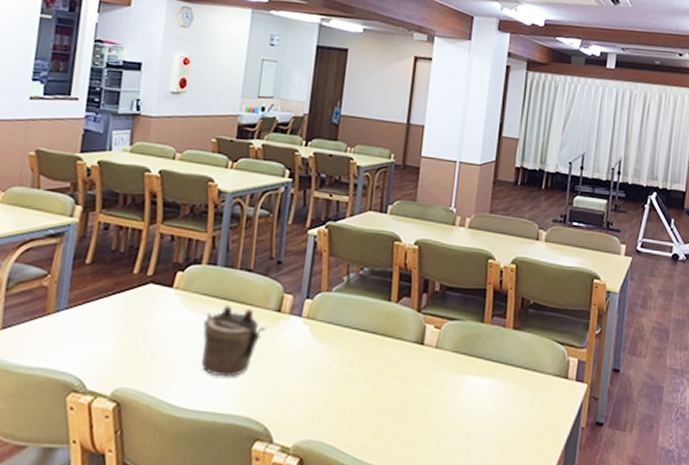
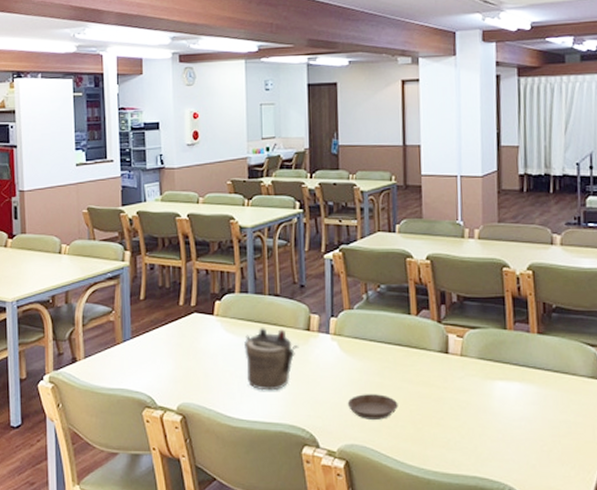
saucer: none [310,385,365,413] -> present [347,394,398,420]

